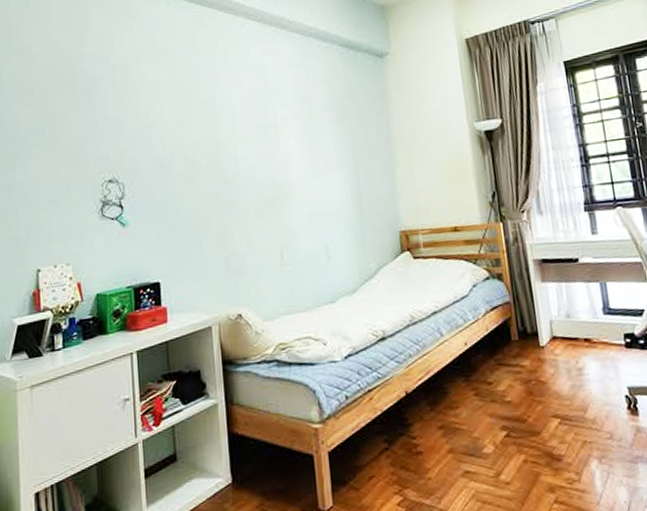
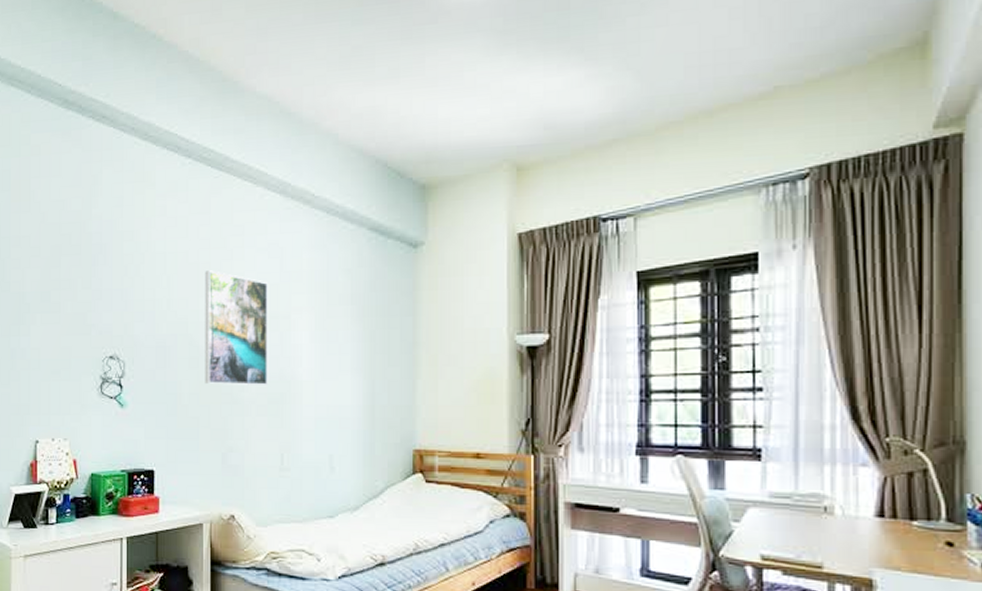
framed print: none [195,93,262,195] -> present [205,270,268,385]

